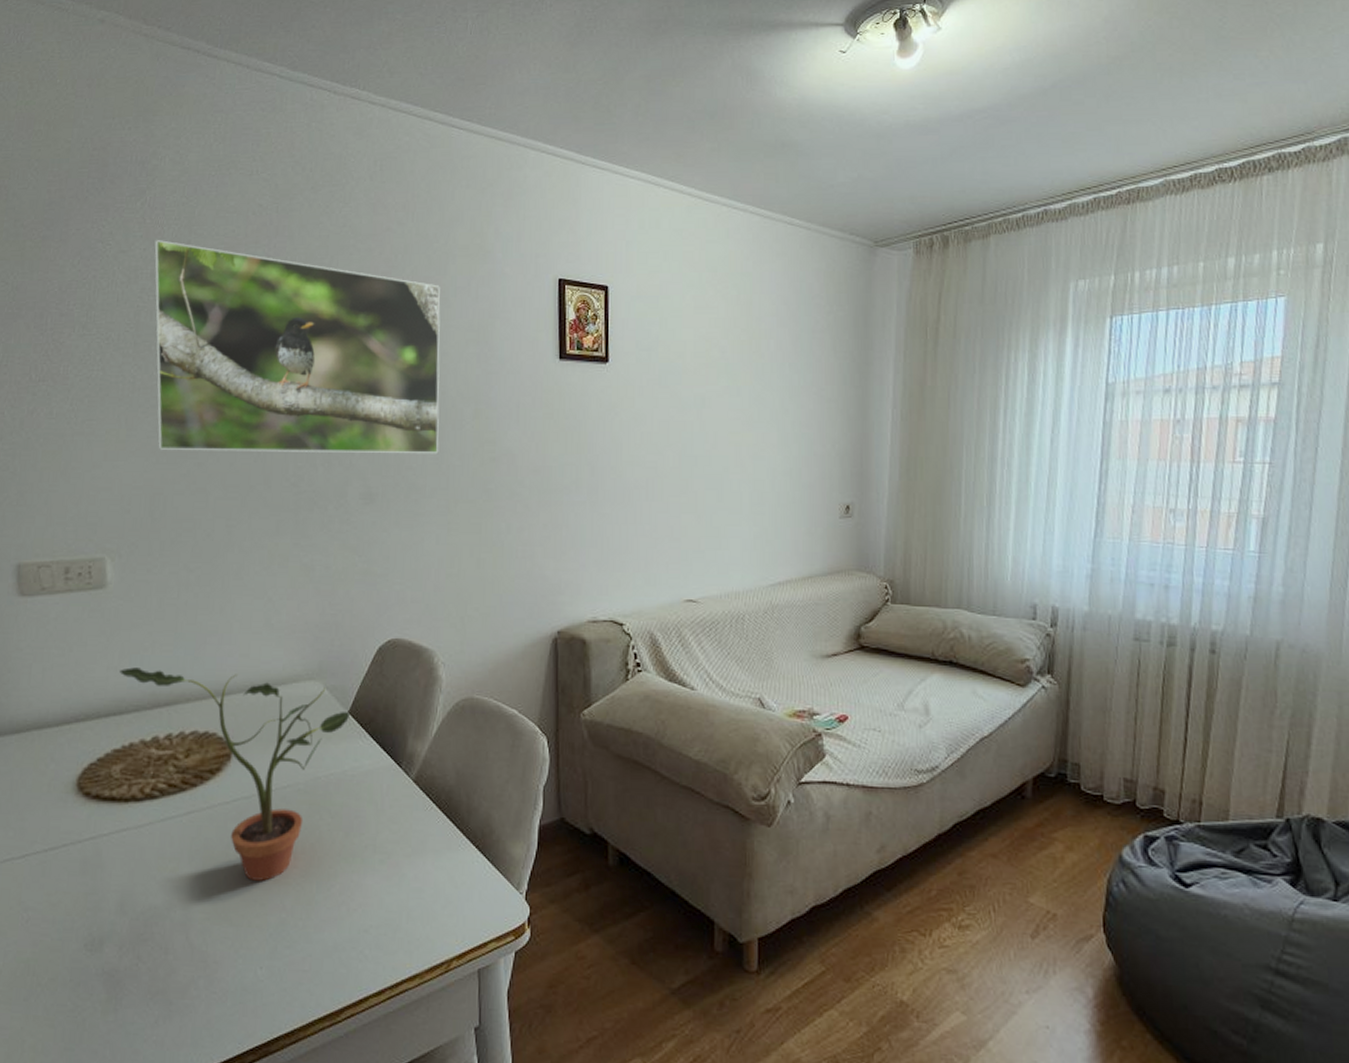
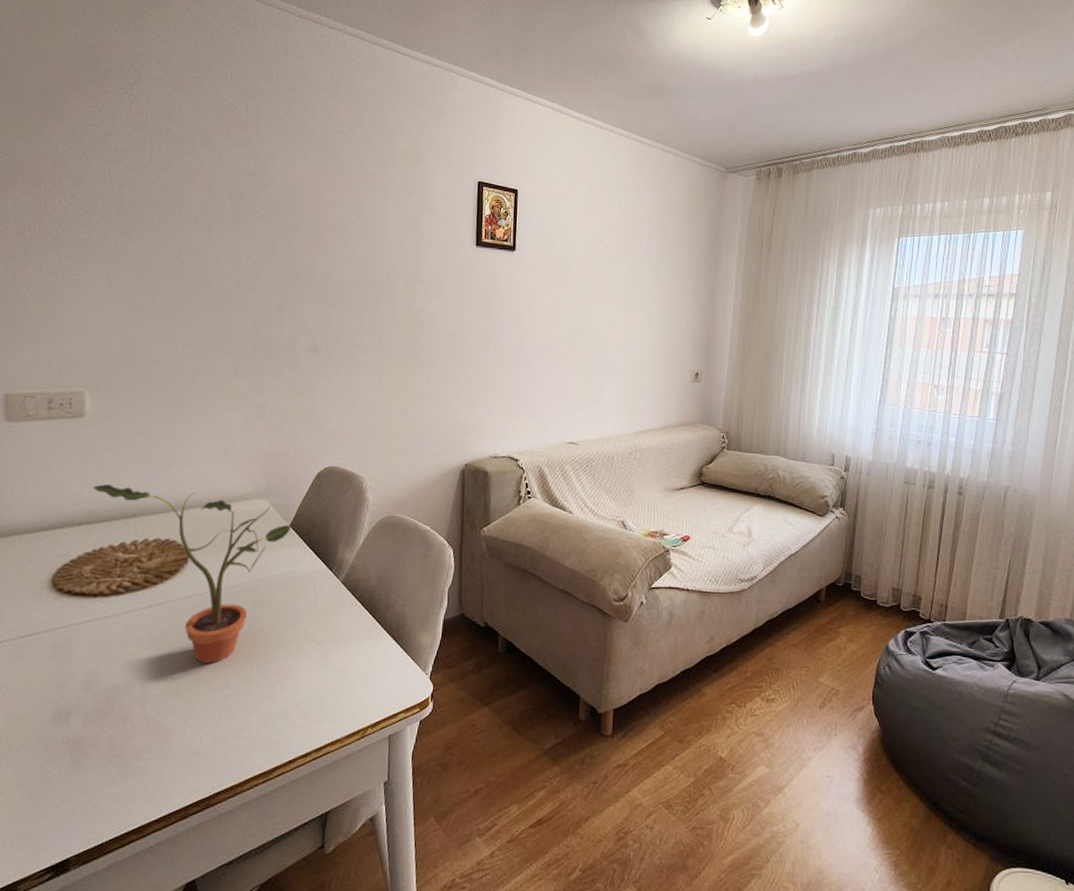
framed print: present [154,239,441,455] -> none [135,126,381,318]

